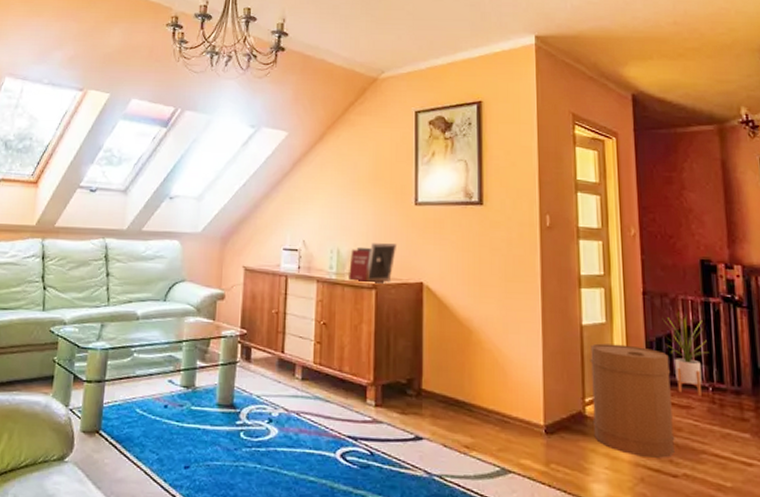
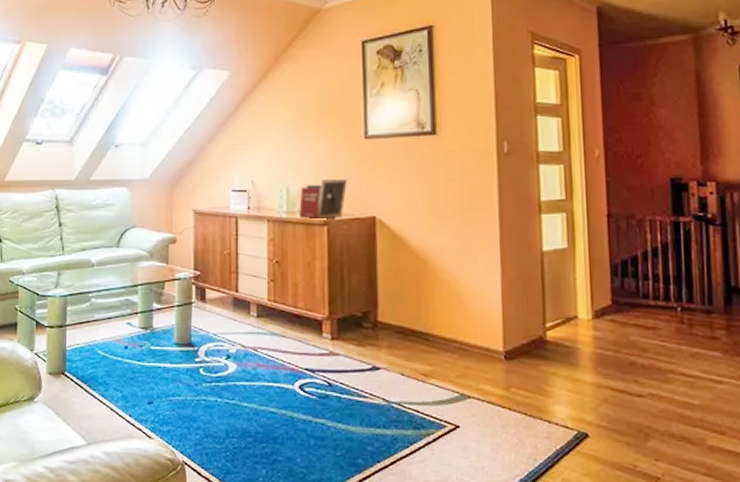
basket: present [590,343,675,458] -> none [551,269,641,379]
house plant: present [662,312,708,395] -> none [628,233,677,316]

